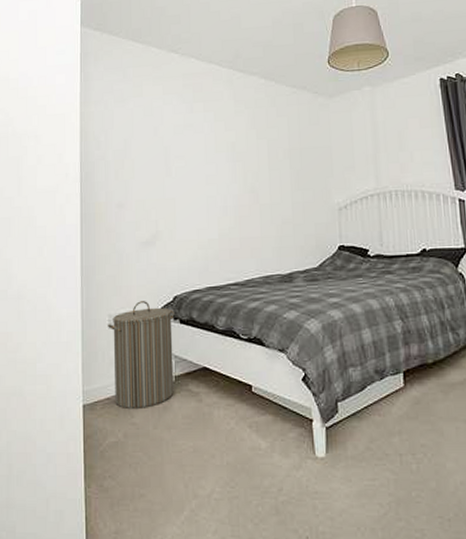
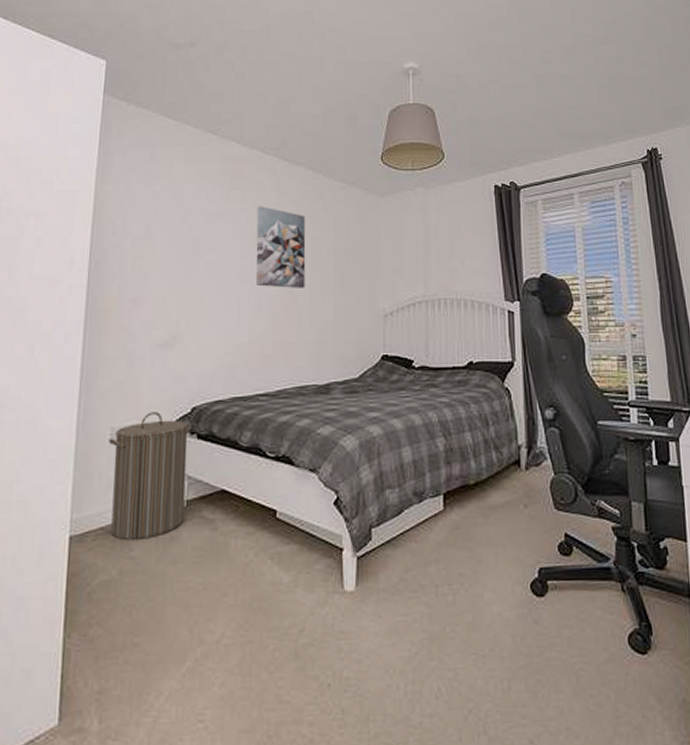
wall art: none [218,115,265,188] -> present [256,206,306,288]

